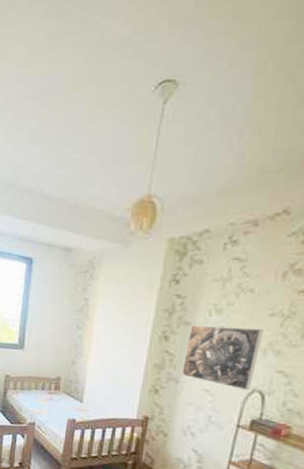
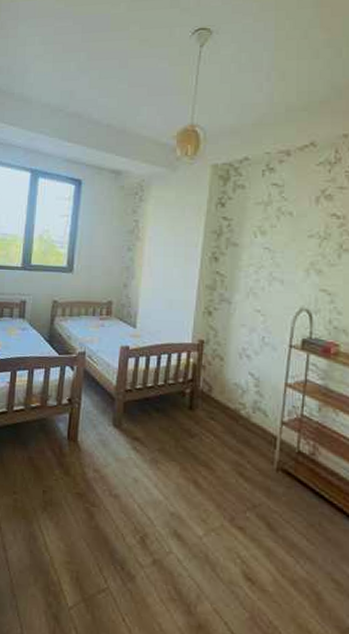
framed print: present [181,325,263,391] -> none [233,246,304,310]

